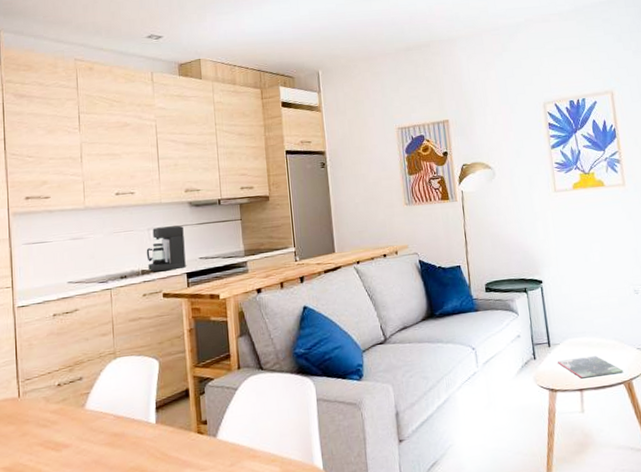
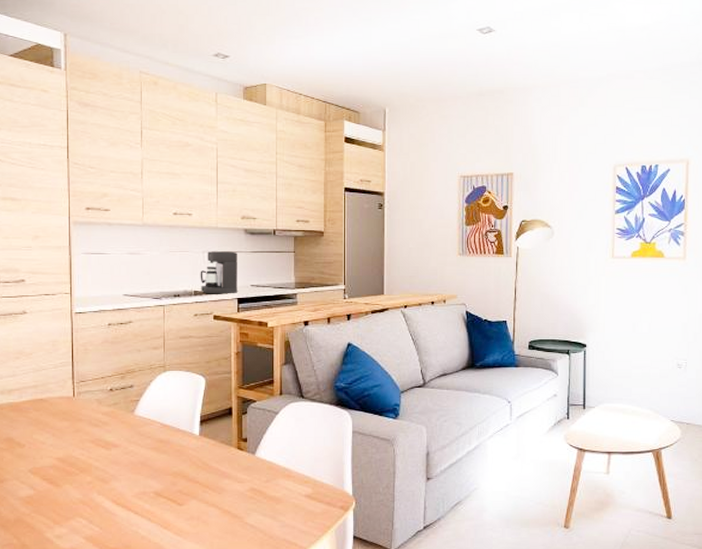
magazine: present [558,356,624,379] -> none [590,423,654,442]

